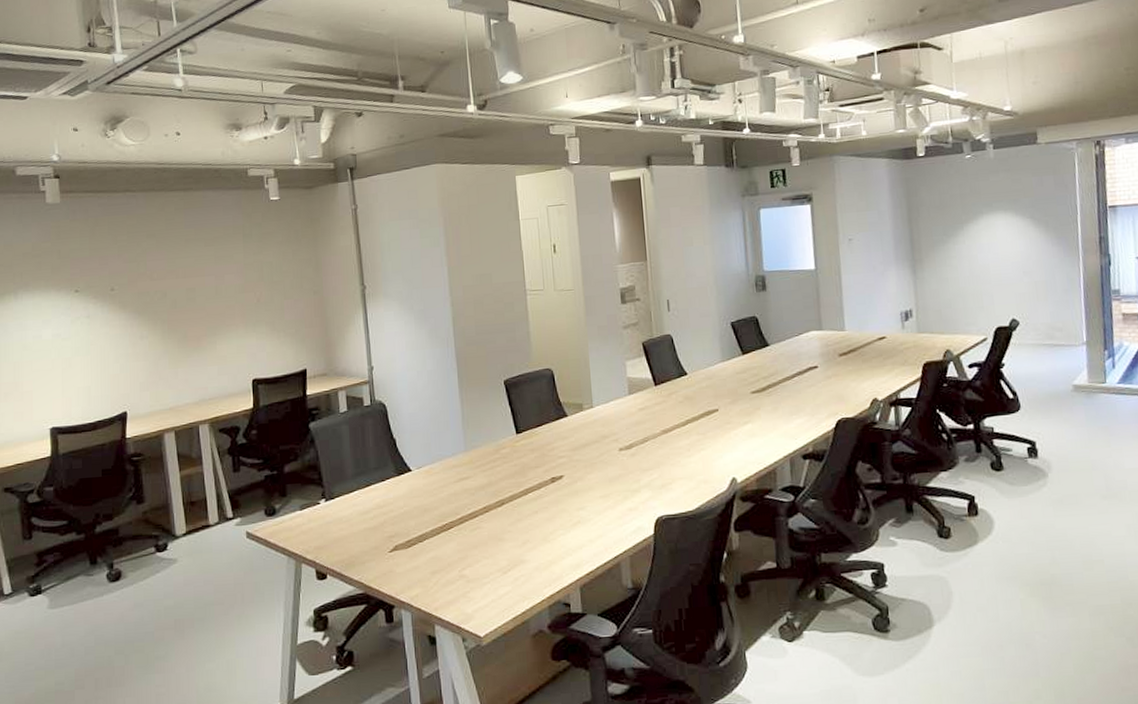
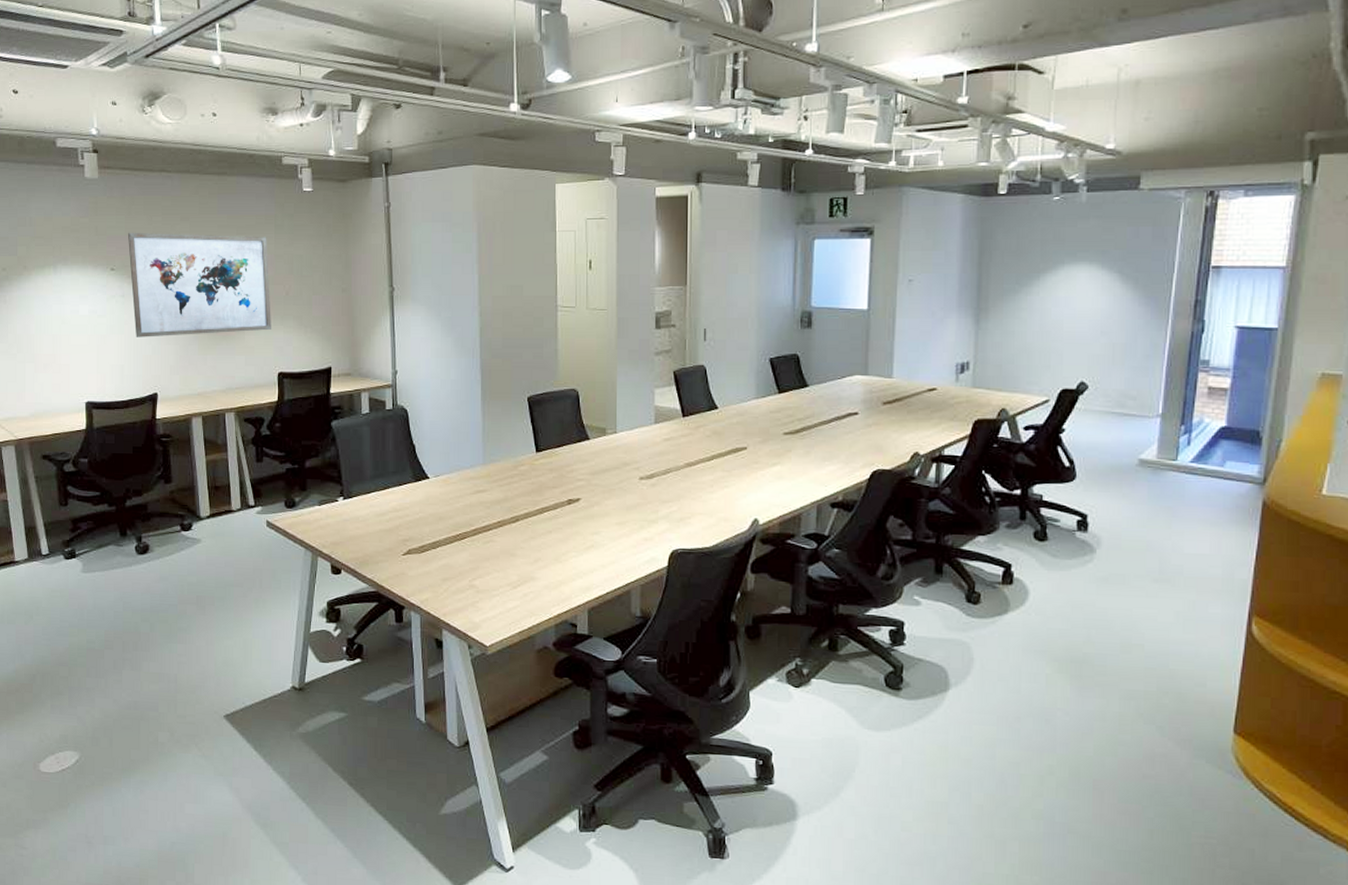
wall art: none [93,247,243,357] -> present [128,232,271,337]

